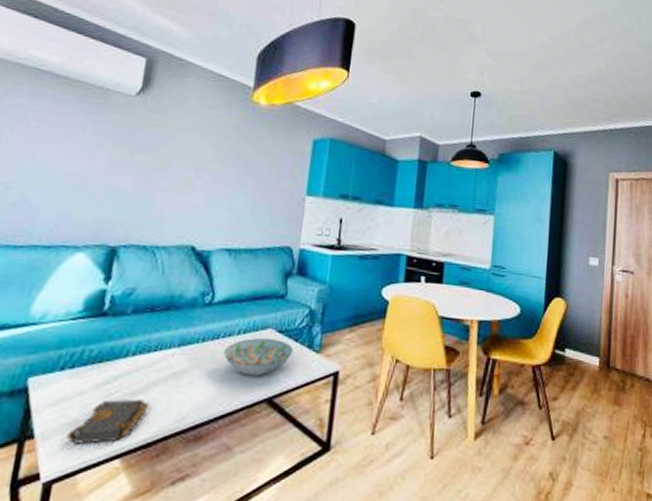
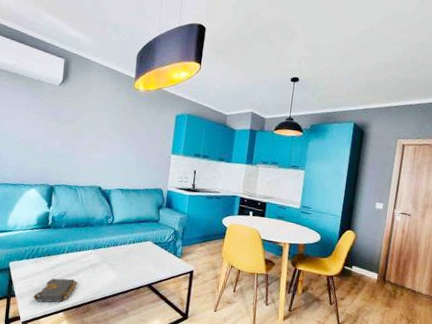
decorative bowl: present [223,338,294,376] -> none [120,246,165,270]

